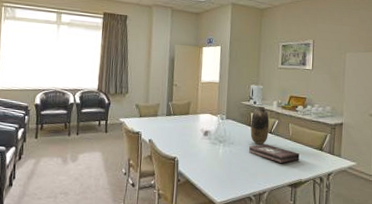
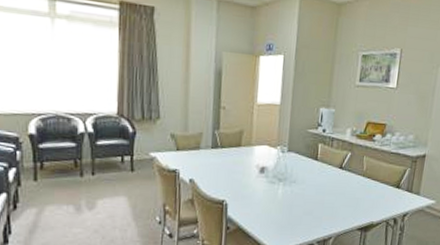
first aid kit: present [249,144,300,163] -> none [314,182,373,204]
vase: present [250,105,269,145] -> none [316,134,341,183]

